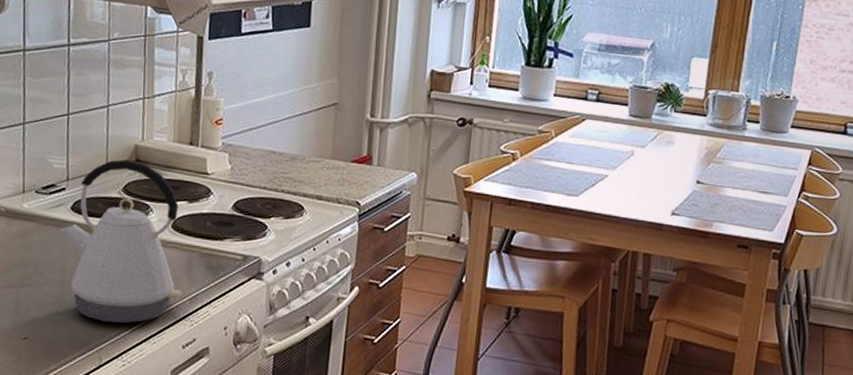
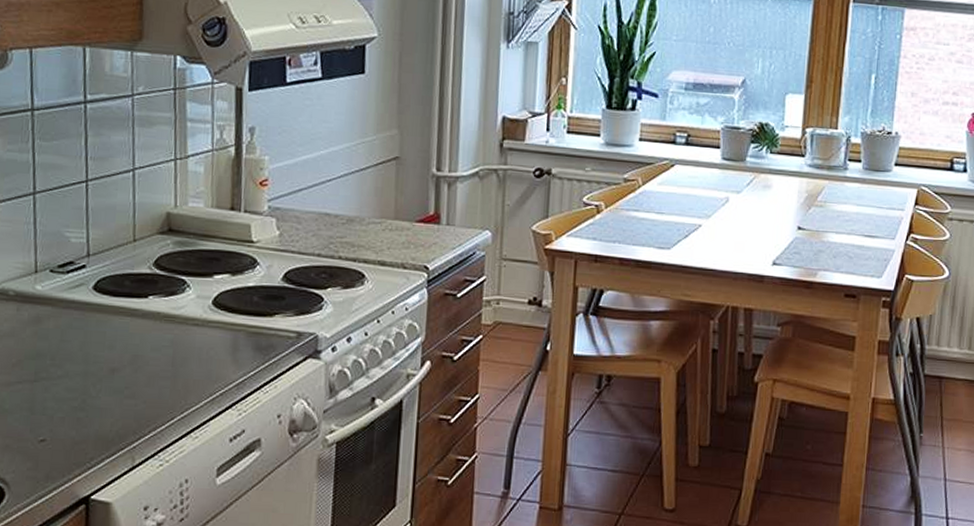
kettle: present [60,159,183,324] -> none [81,229,228,417]

